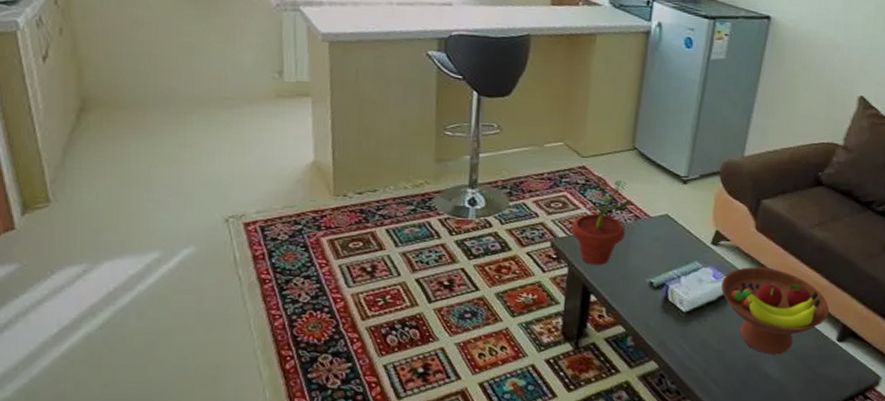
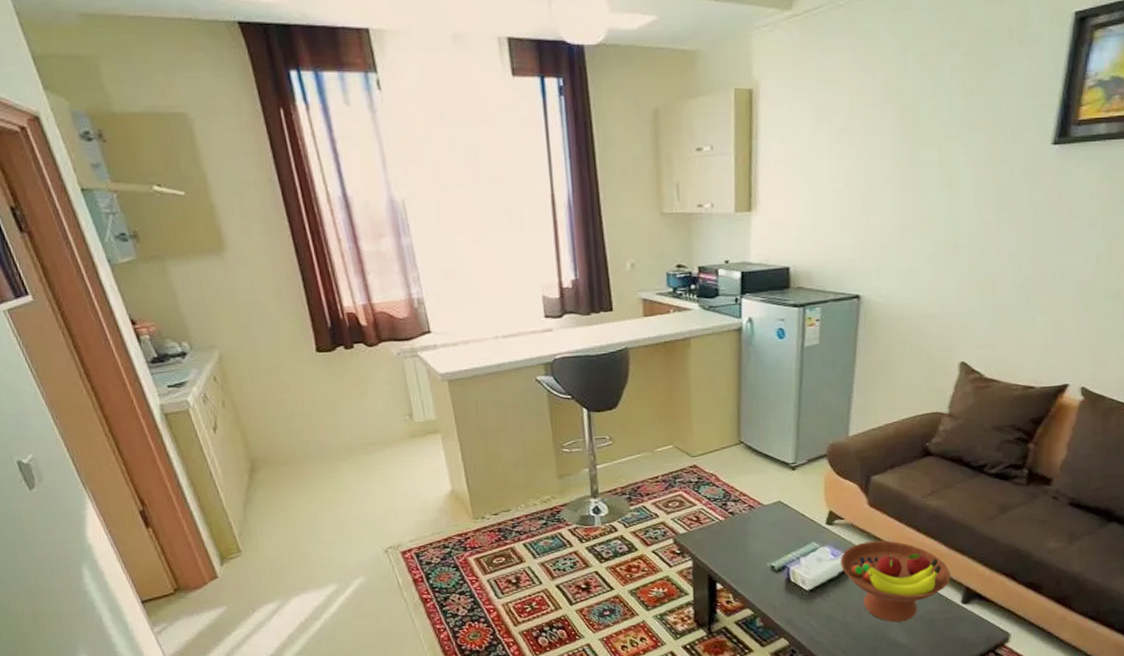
potted plant: present [571,176,634,265] -> none [691,473,747,556]

